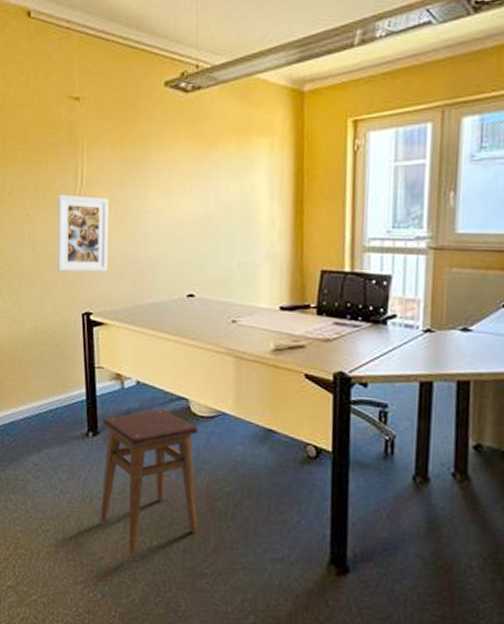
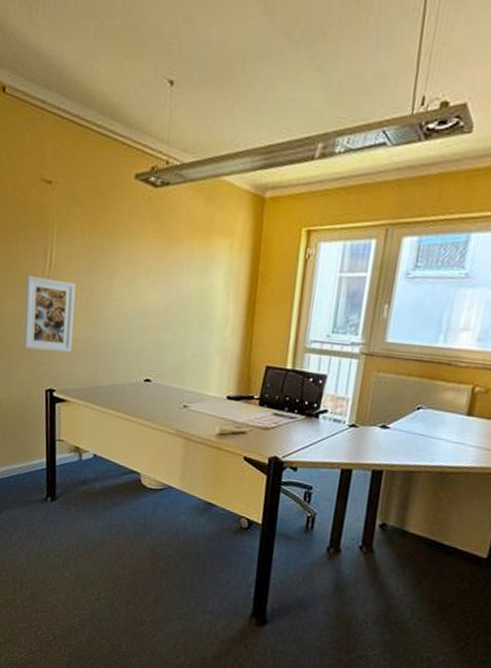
stool: present [100,408,199,555] -> none [55,480,147,604]

